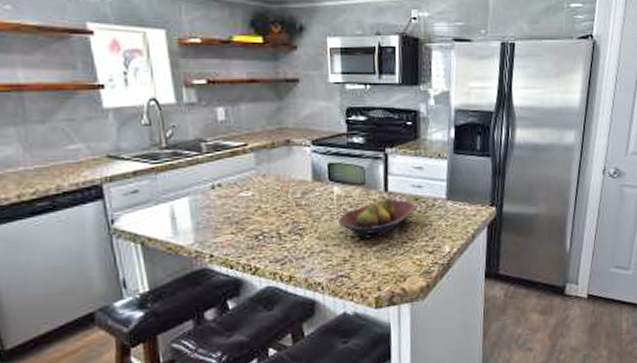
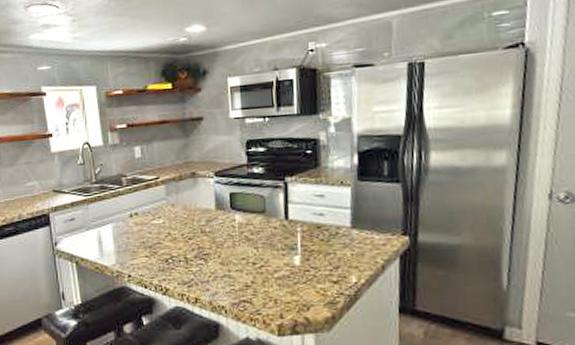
fruit bowl: present [338,197,416,239] -> none [240,225,318,266]

